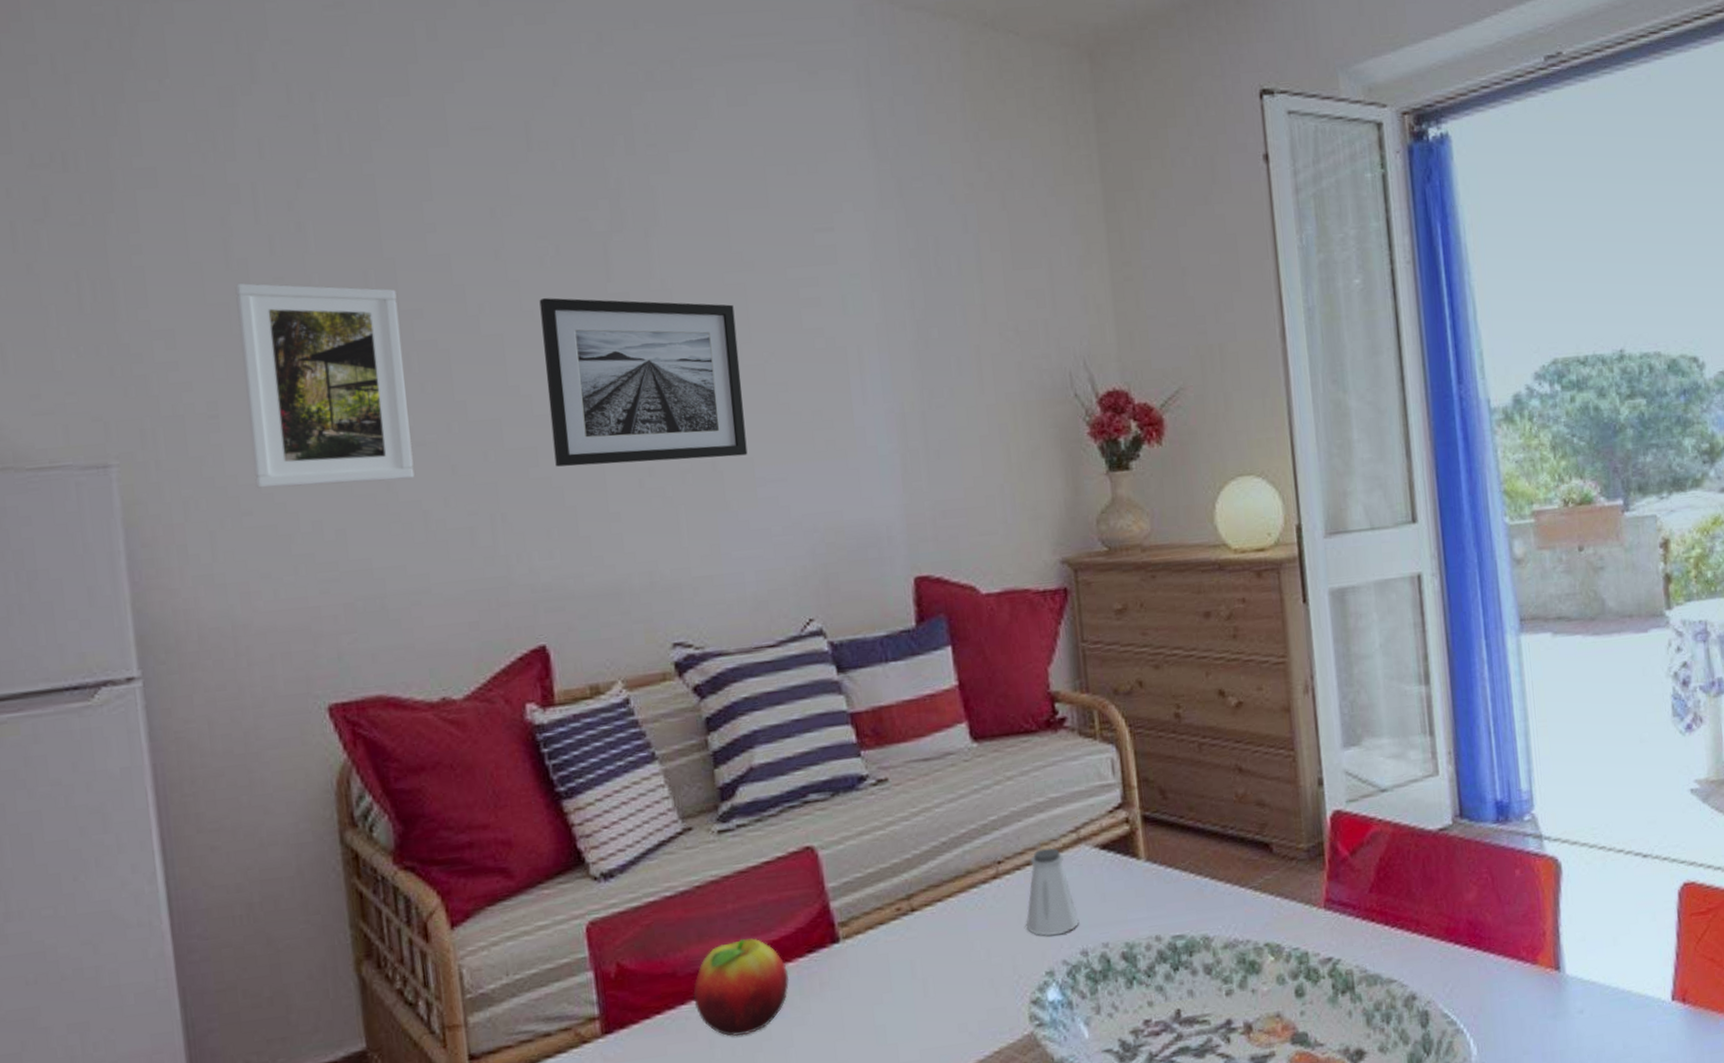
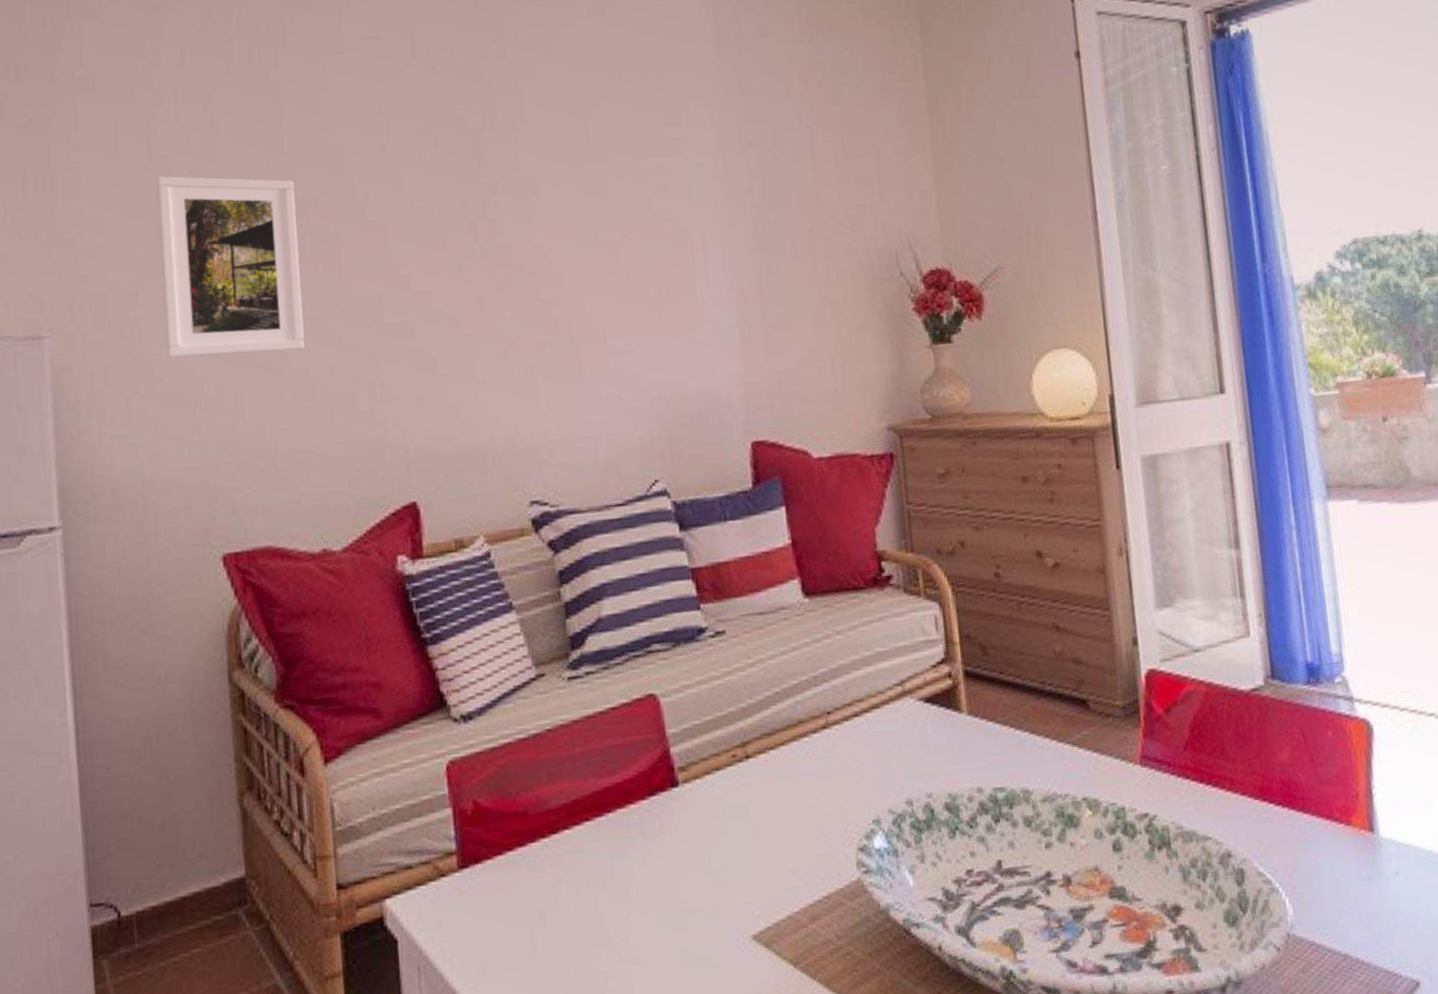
wall art: present [539,298,748,467] -> none [419,187,601,339]
fruit: present [693,938,790,1037] -> none [543,780,632,875]
saltshaker: present [1025,847,1080,936] -> none [853,699,905,785]

